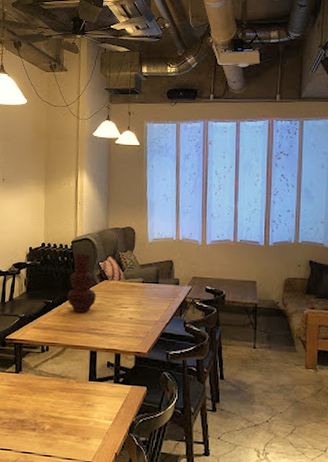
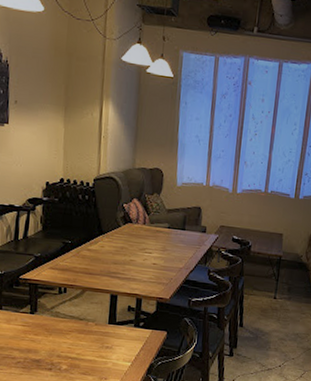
vase: present [67,253,96,313] -> none [87,192,119,256]

